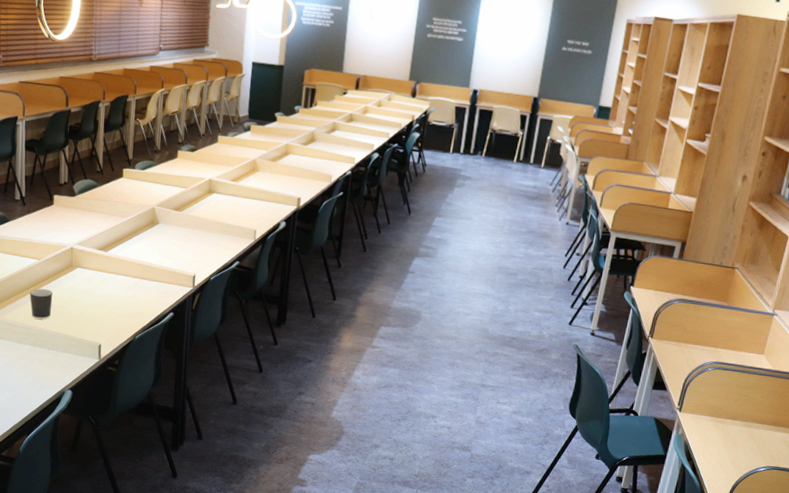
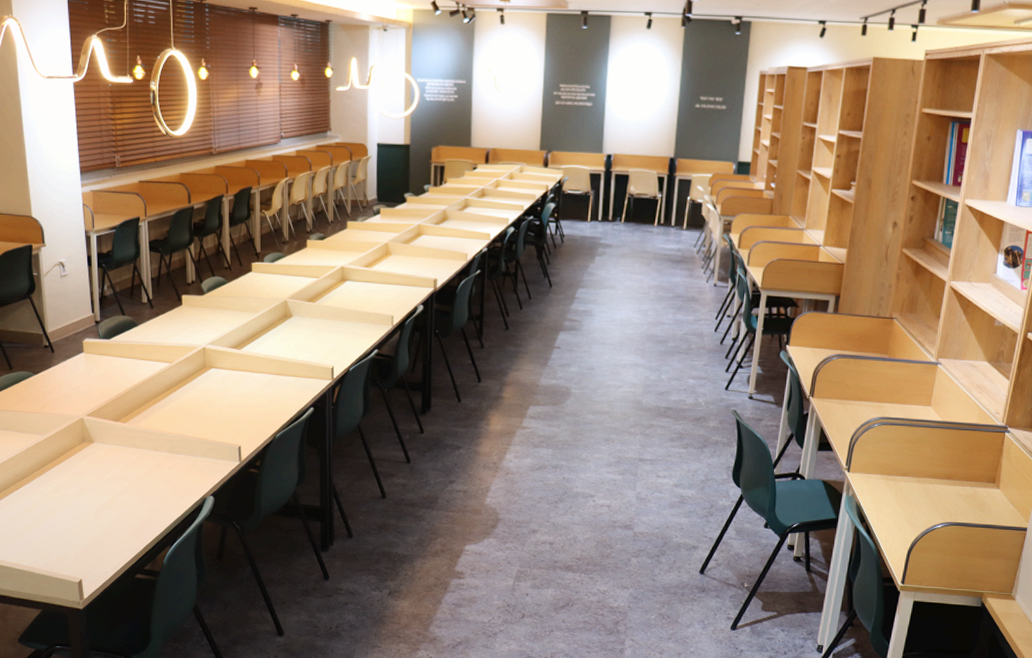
mug: present [29,288,53,320] -> none [163,393,188,425]

